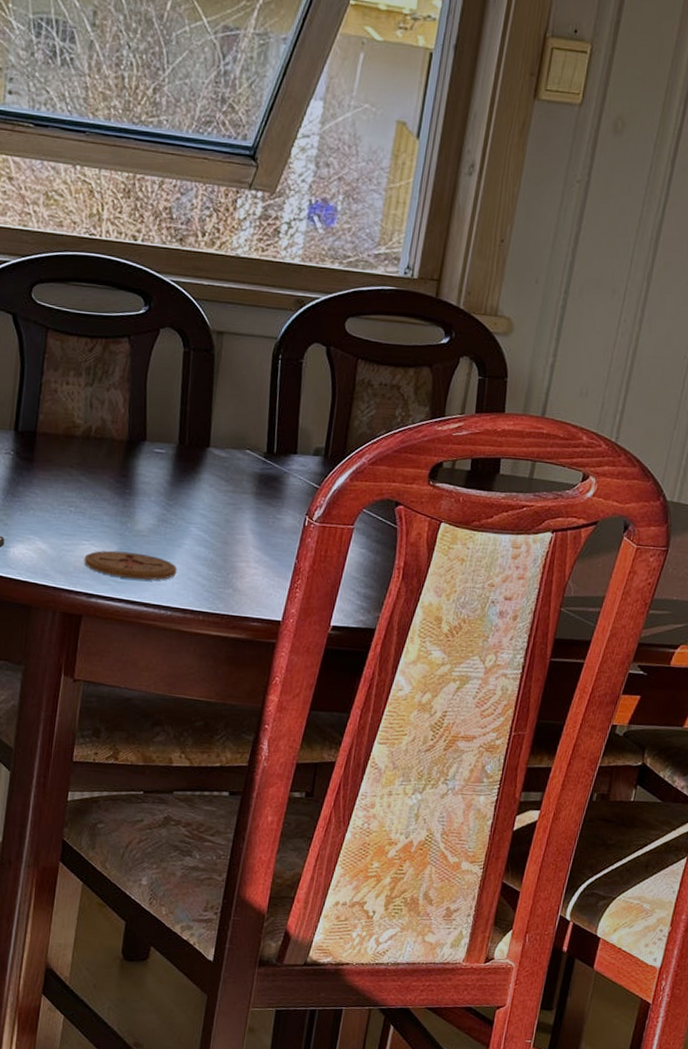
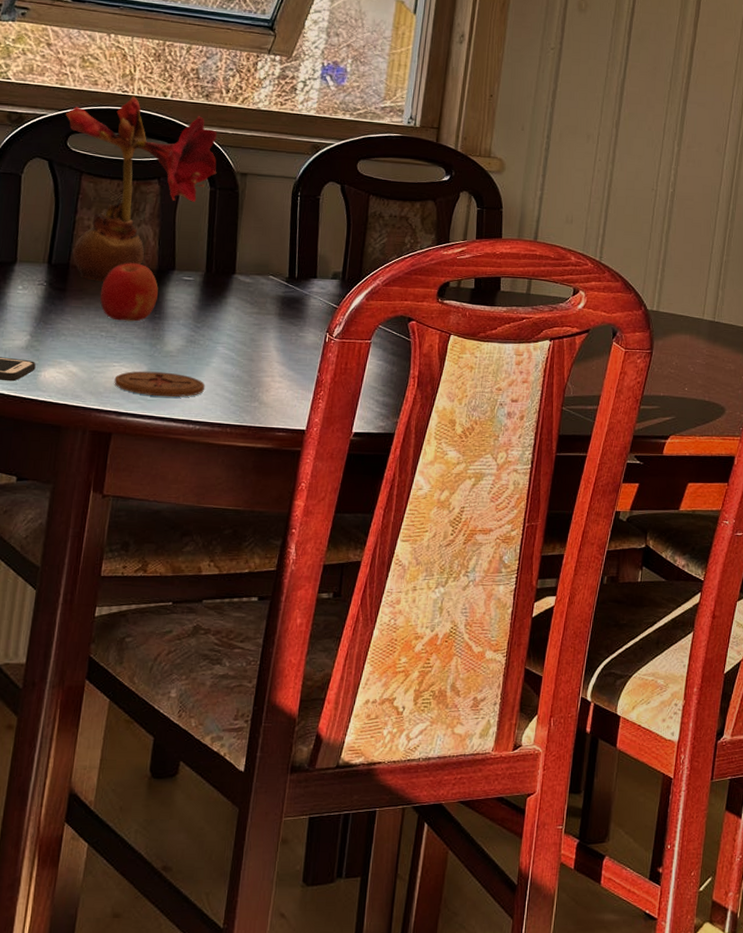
flower: none [30,239,193,452] -> present [66,95,218,282]
fruit: none [68,431,129,497] -> present [99,263,158,322]

